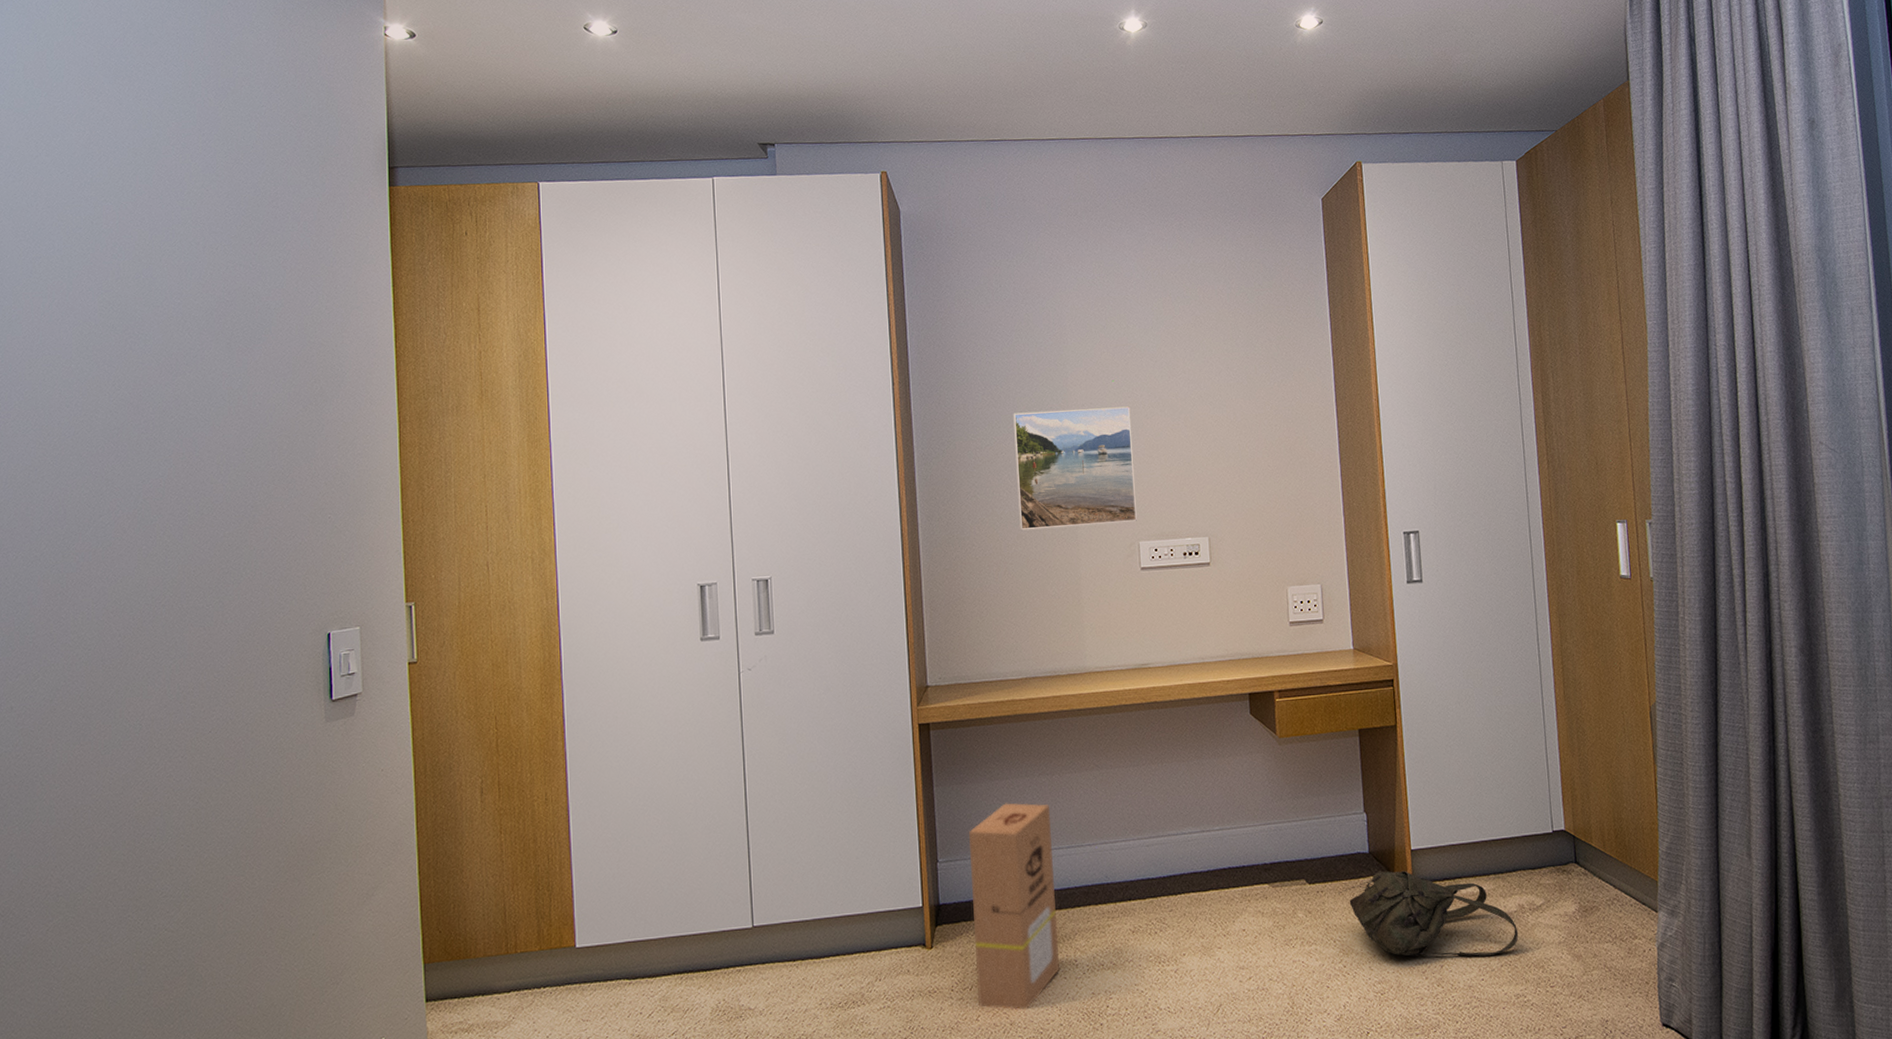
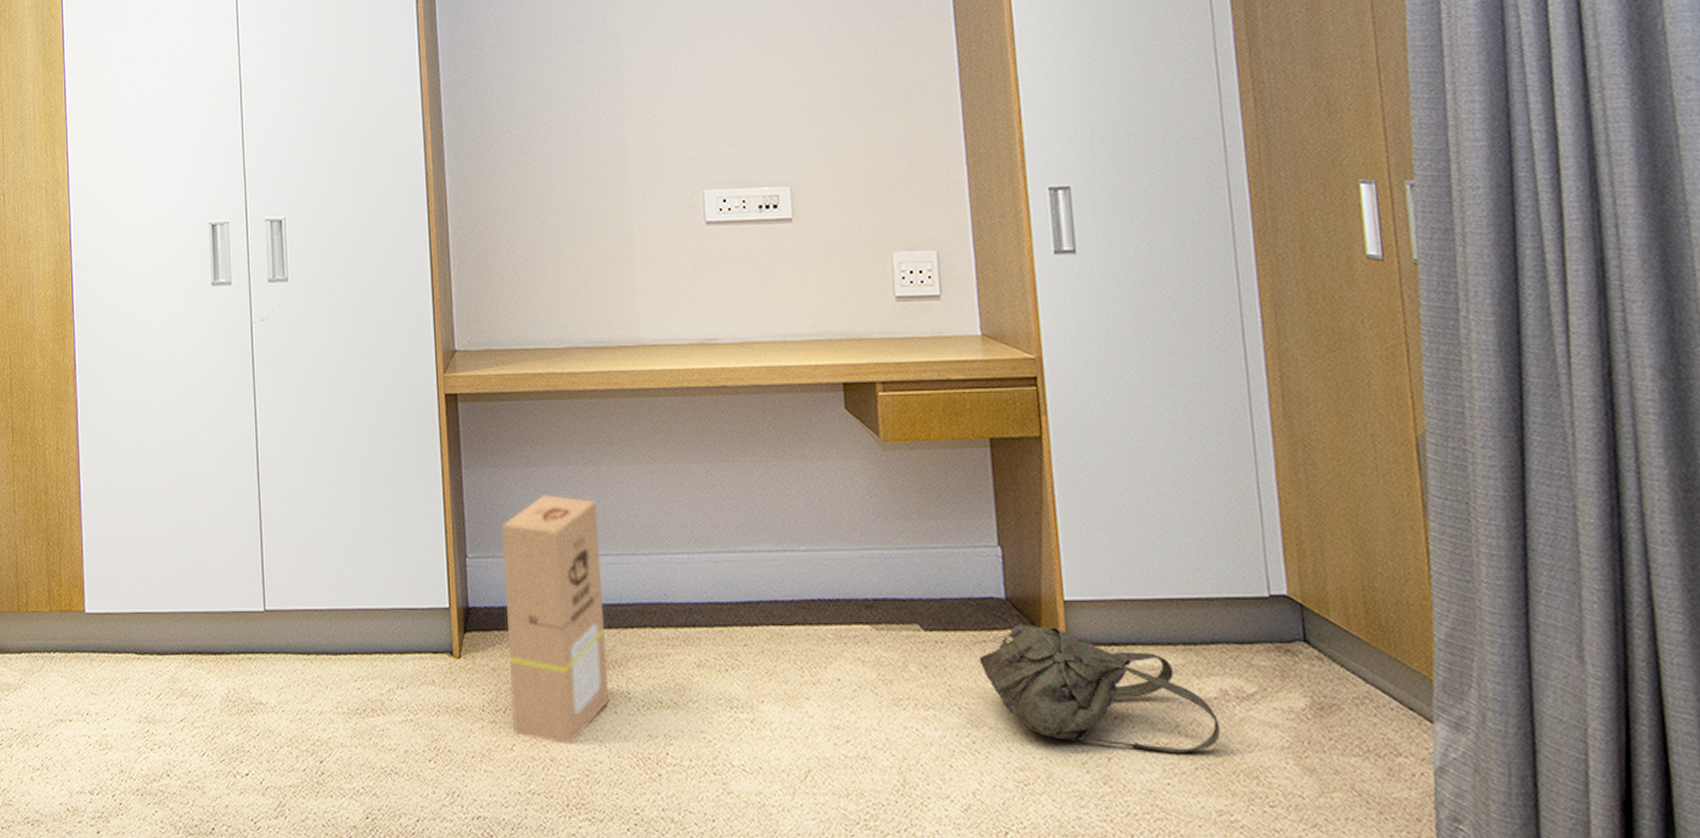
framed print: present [1013,406,1137,531] -> none [552,26,701,173]

